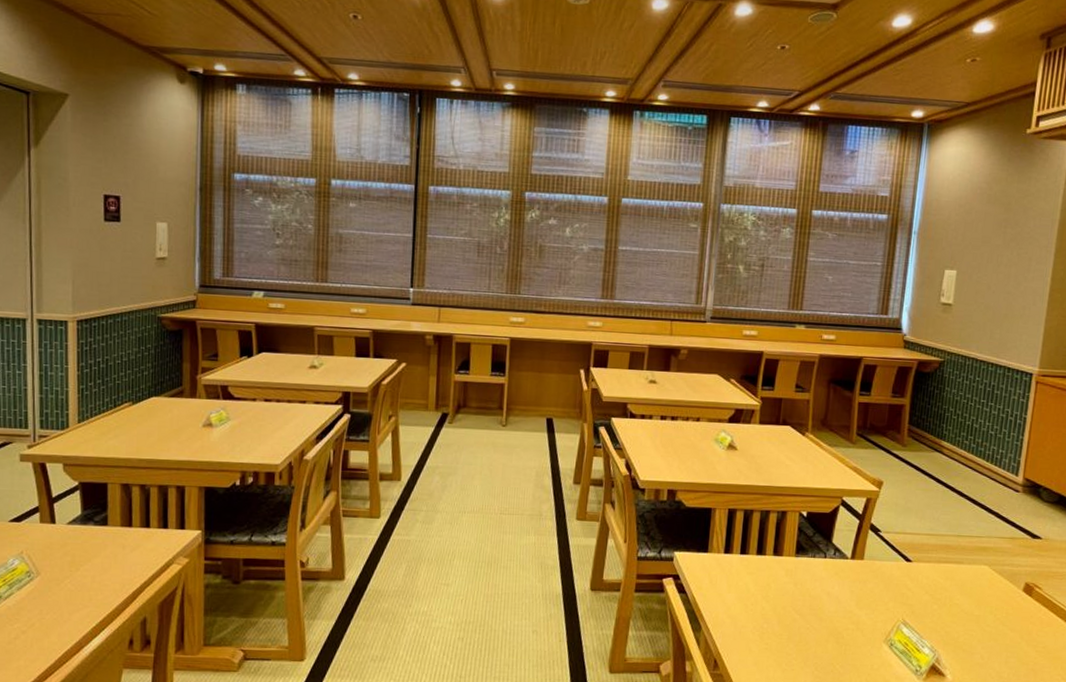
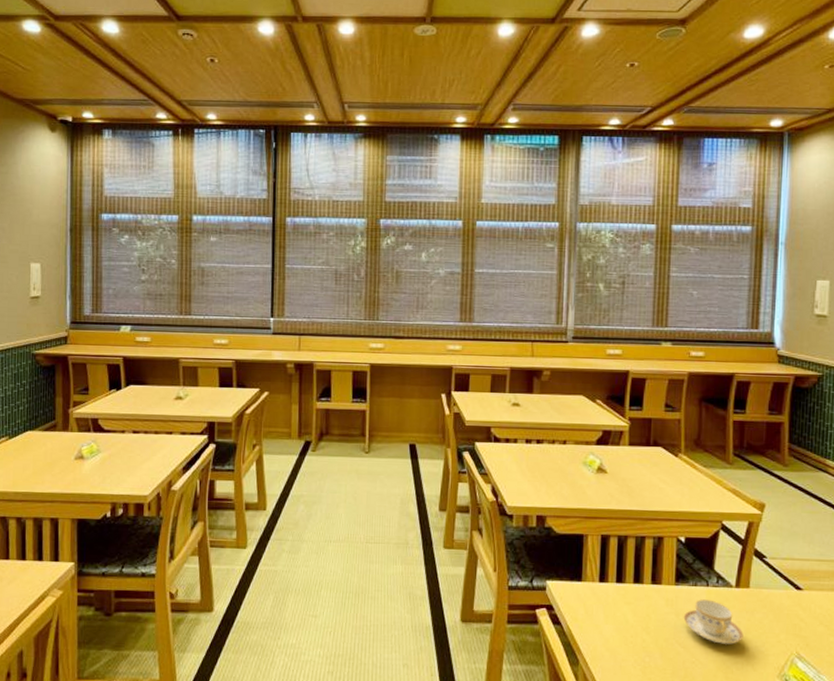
teacup: none [801,570,856,612] -> present [683,599,744,644]

